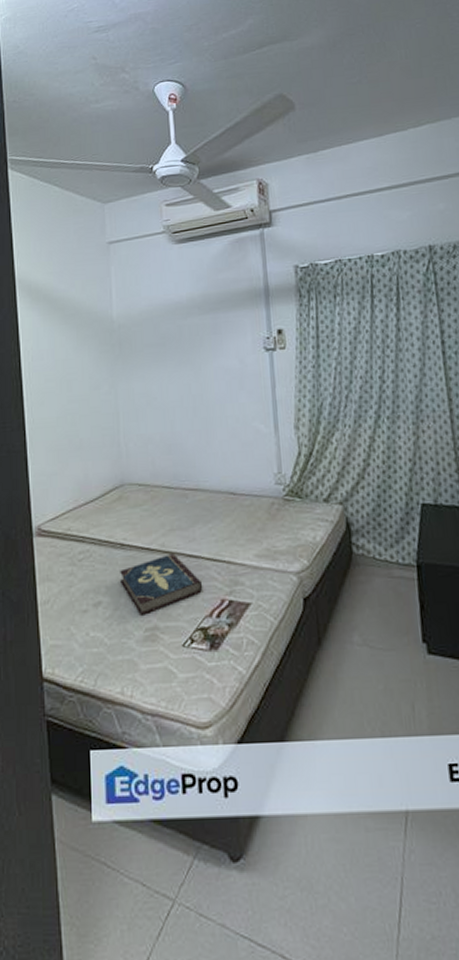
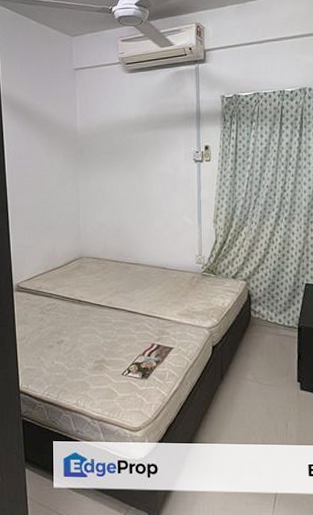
book: present [120,552,203,615] -> none [78,309,139,352]

